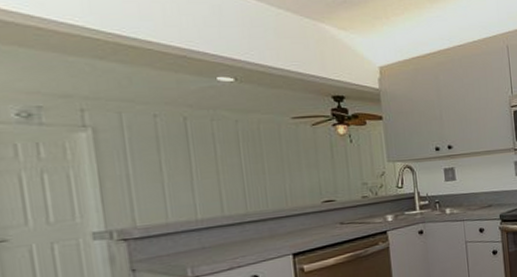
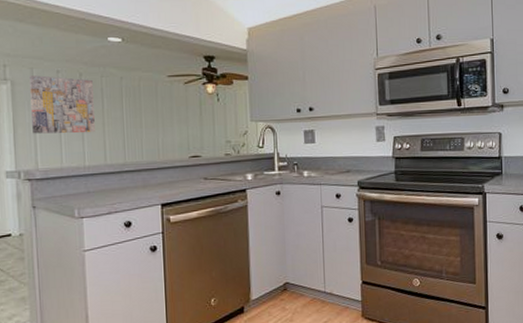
wall art: none [117,120,208,187] -> present [29,75,95,134]

